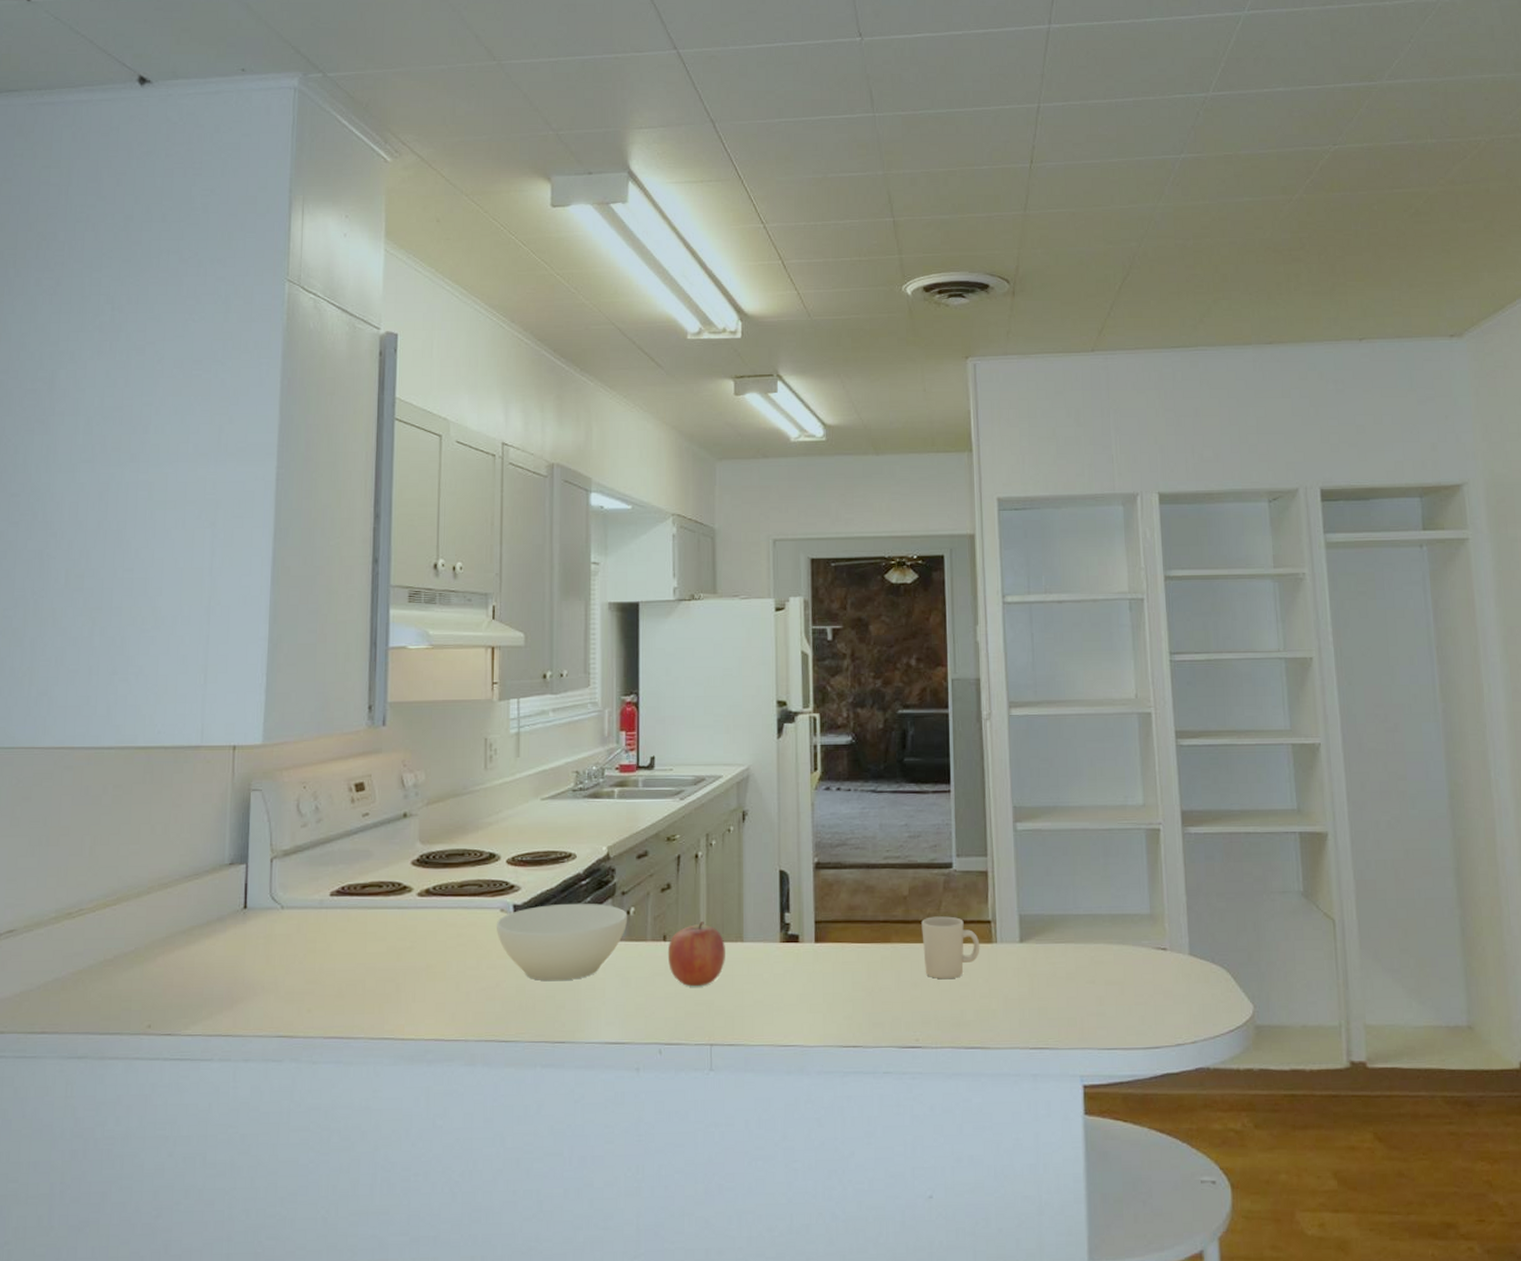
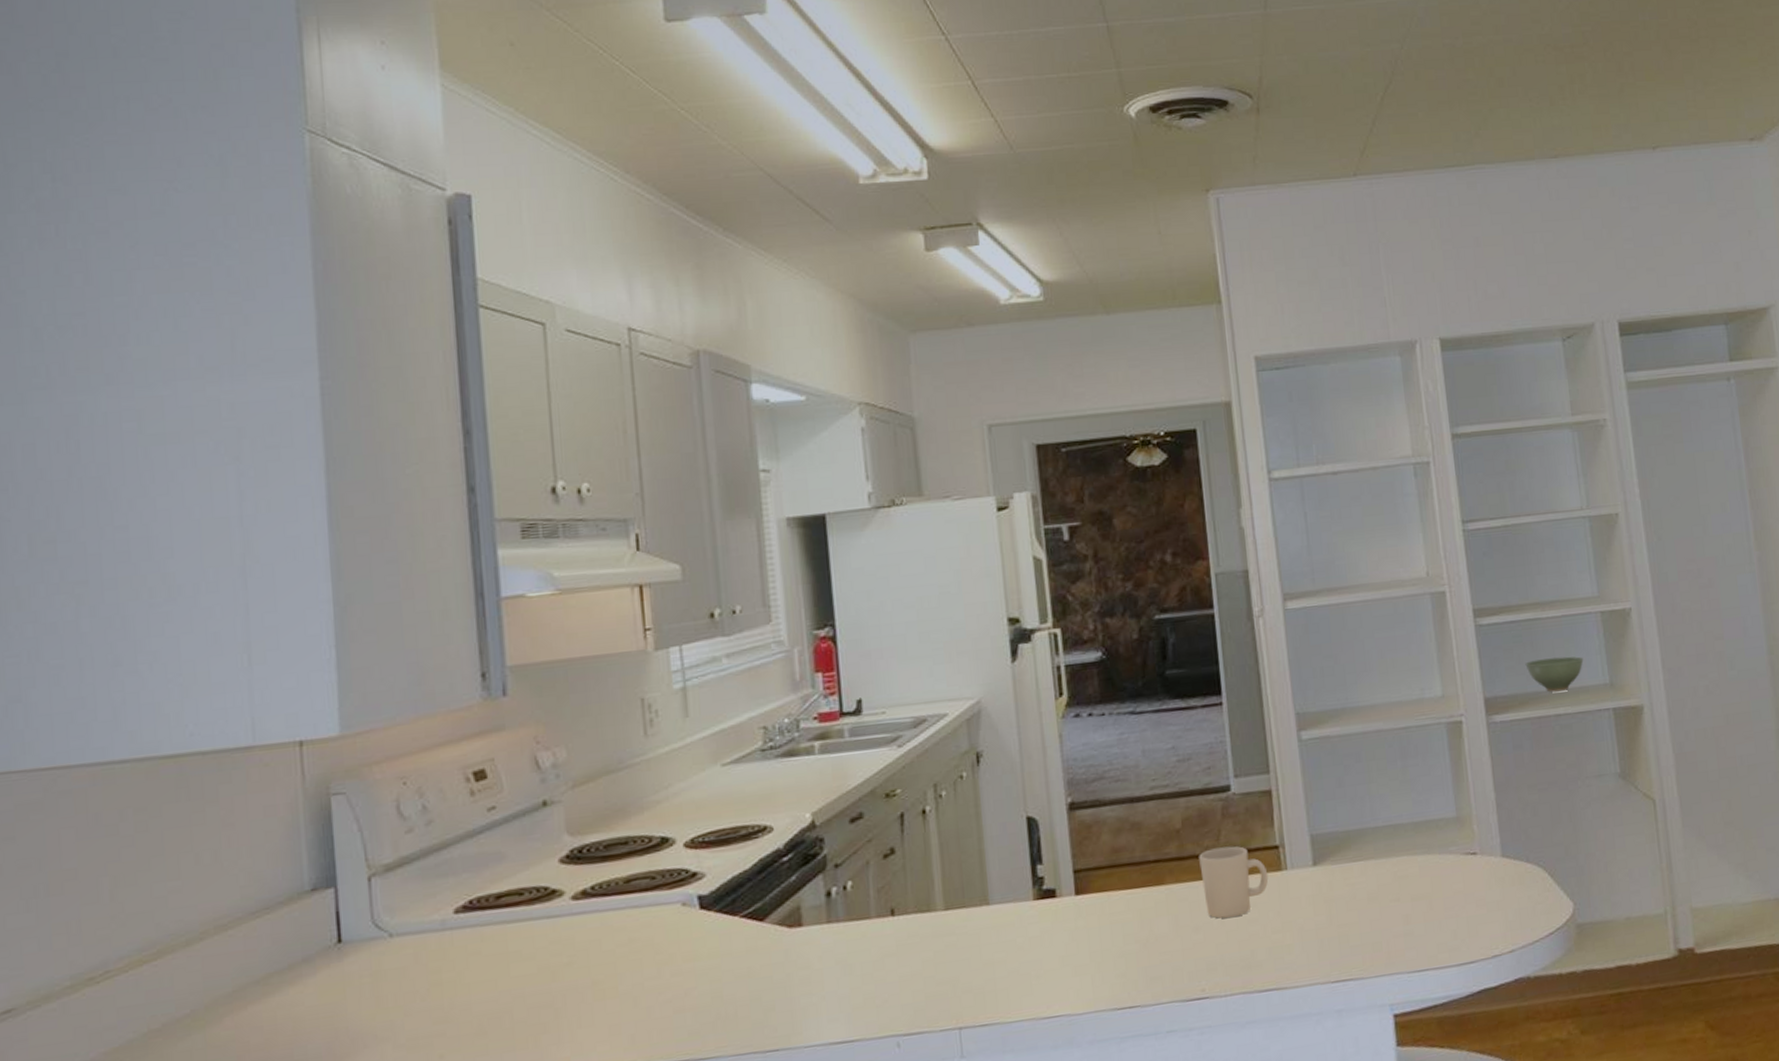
bowl: present [497,903,628,982] -> none [678,881,845,982]
fruit: present [667,920,725,986] -> none [897,886,969,965]
bowl: none [1220,781,1274,812] -> present [1525,656,1584,693]

